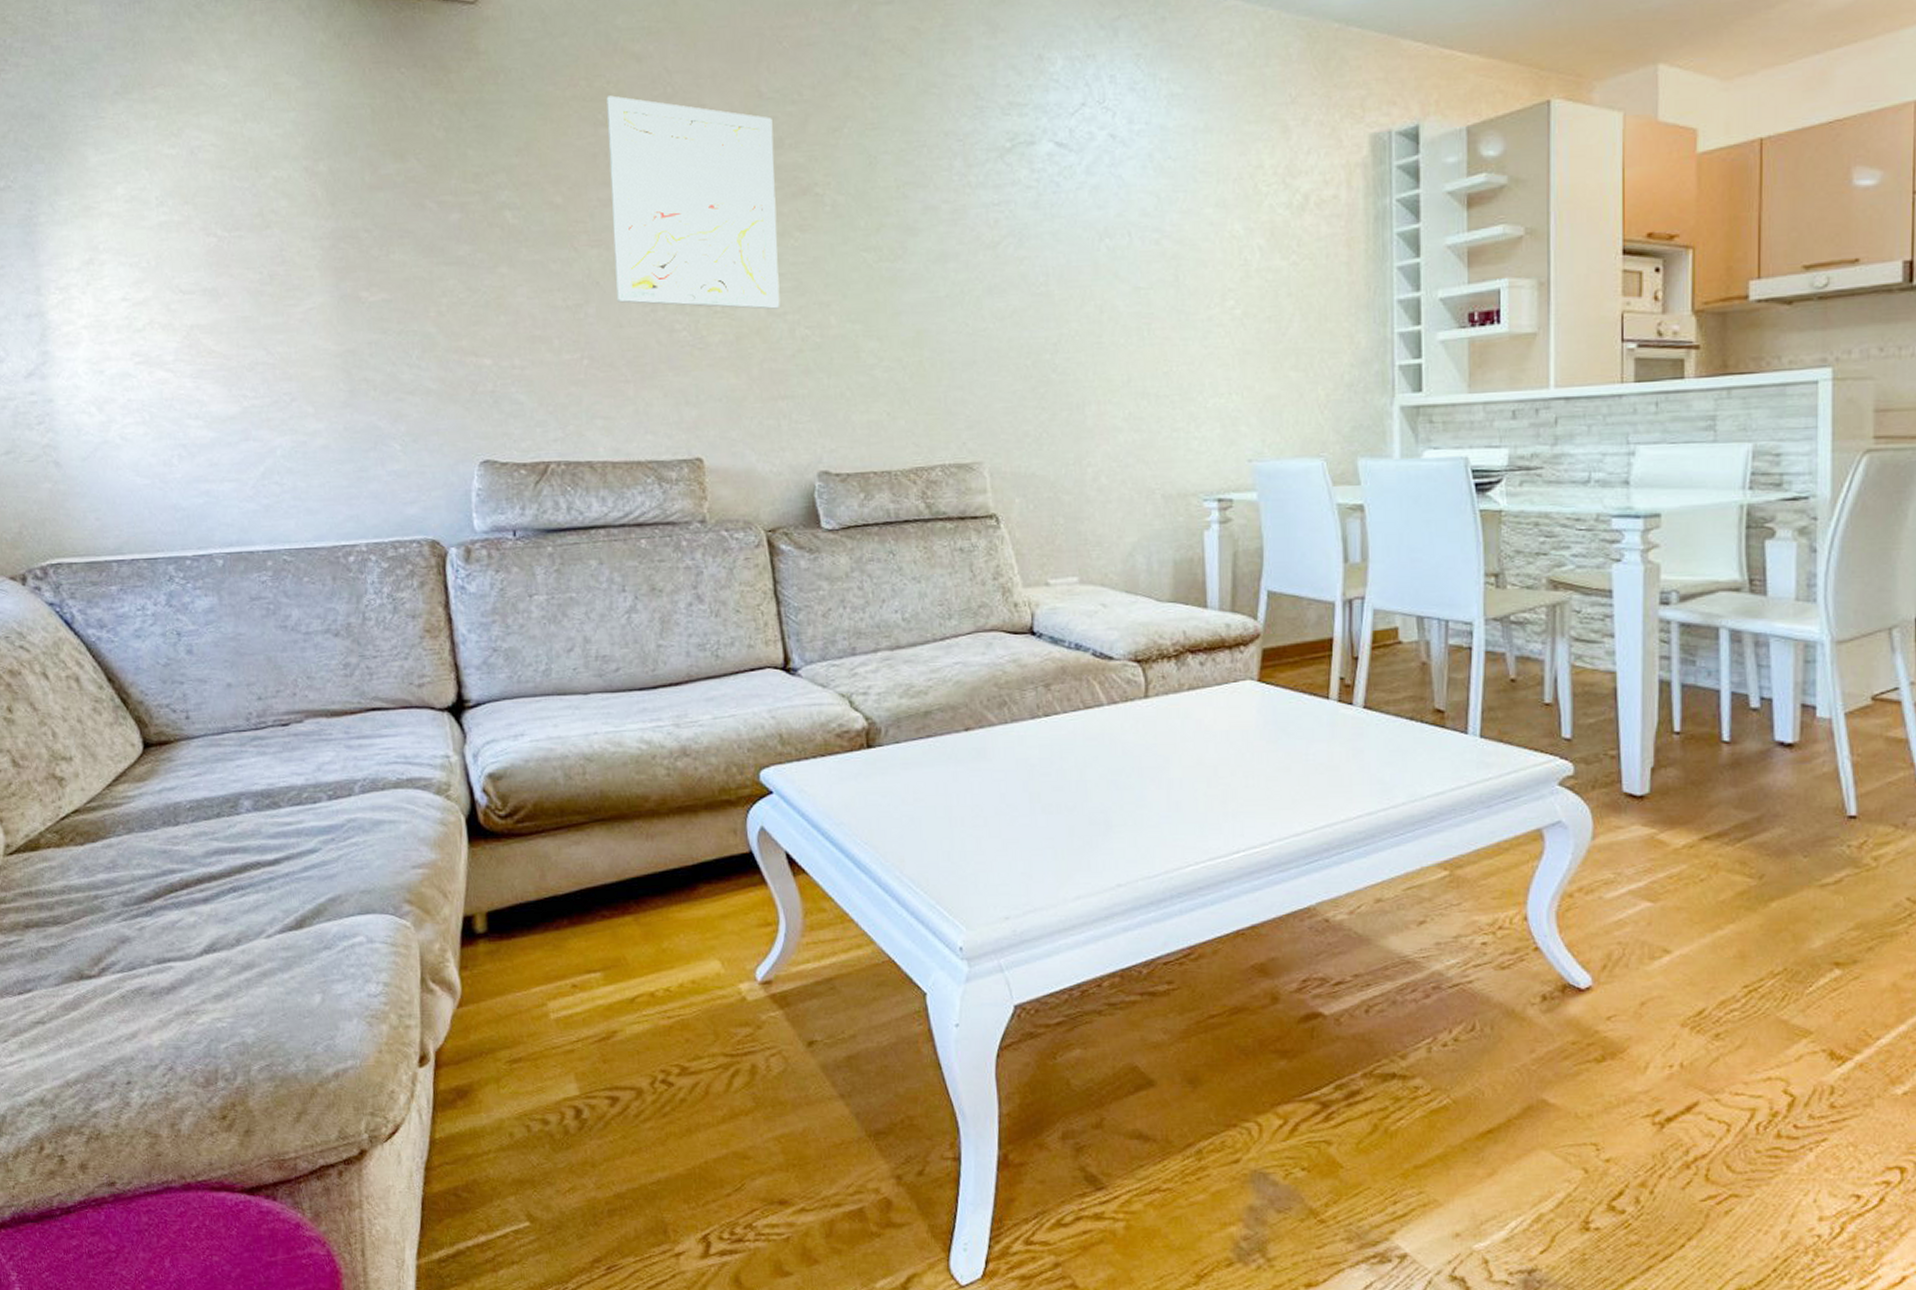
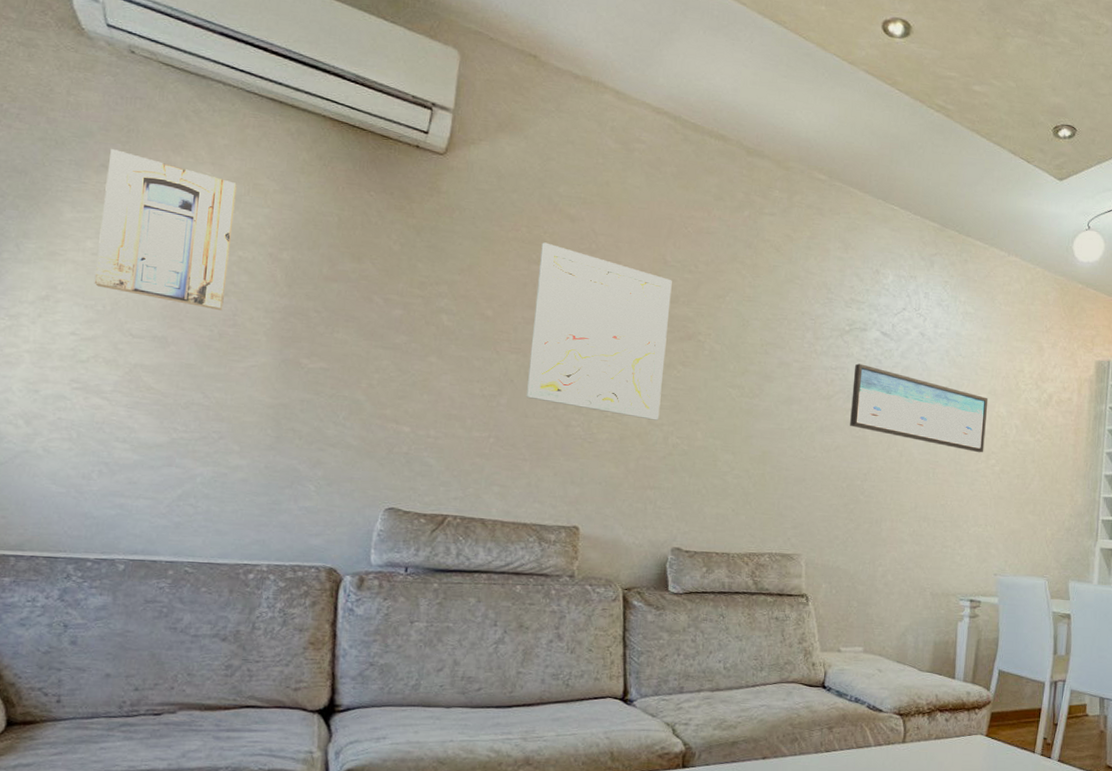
wall art: none [120,69,268,248] -> present [94,148,237,311]
wall art: none [1024,191,1217,294] -> present [850,363,989,453]

